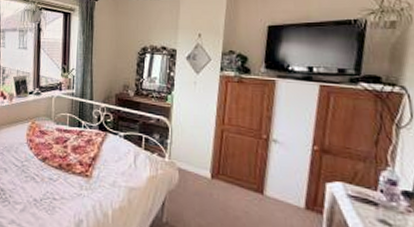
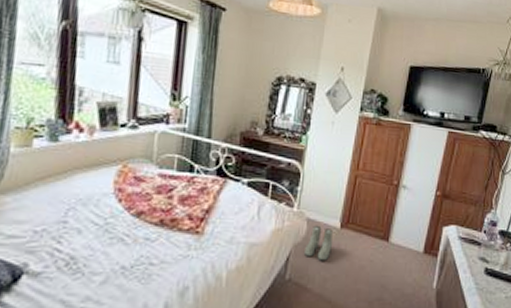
boots: none [179,174,206,209] -> present [305,225,333,261]

